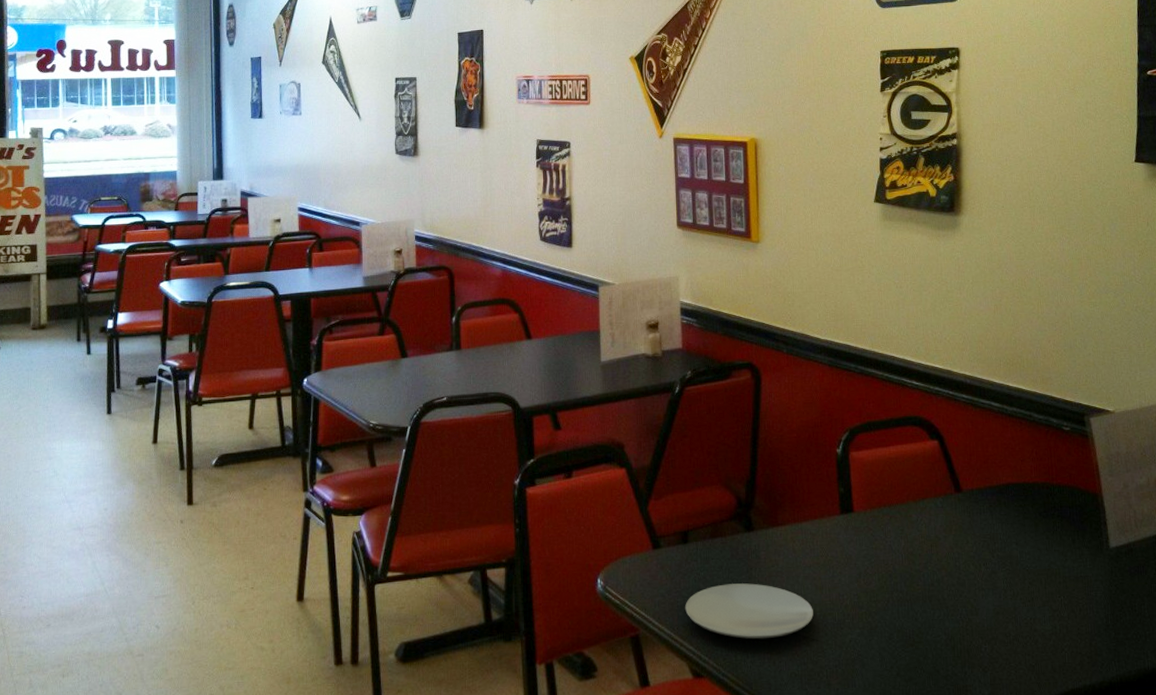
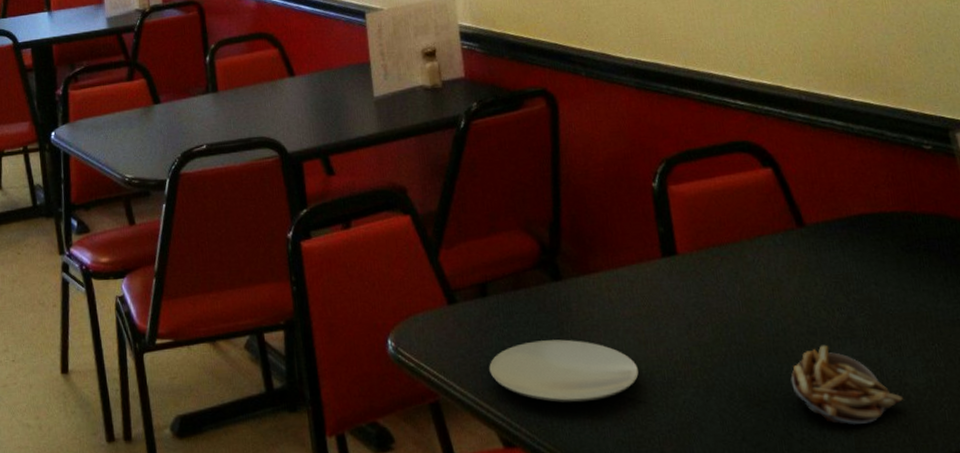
french fries: none [941,594,1032,665] -> present [791,344,903,426]

